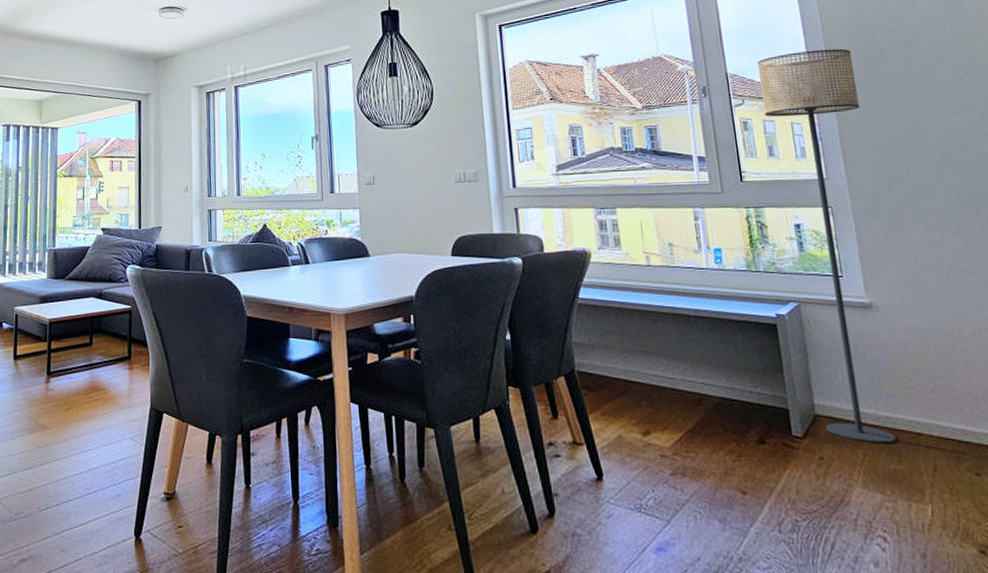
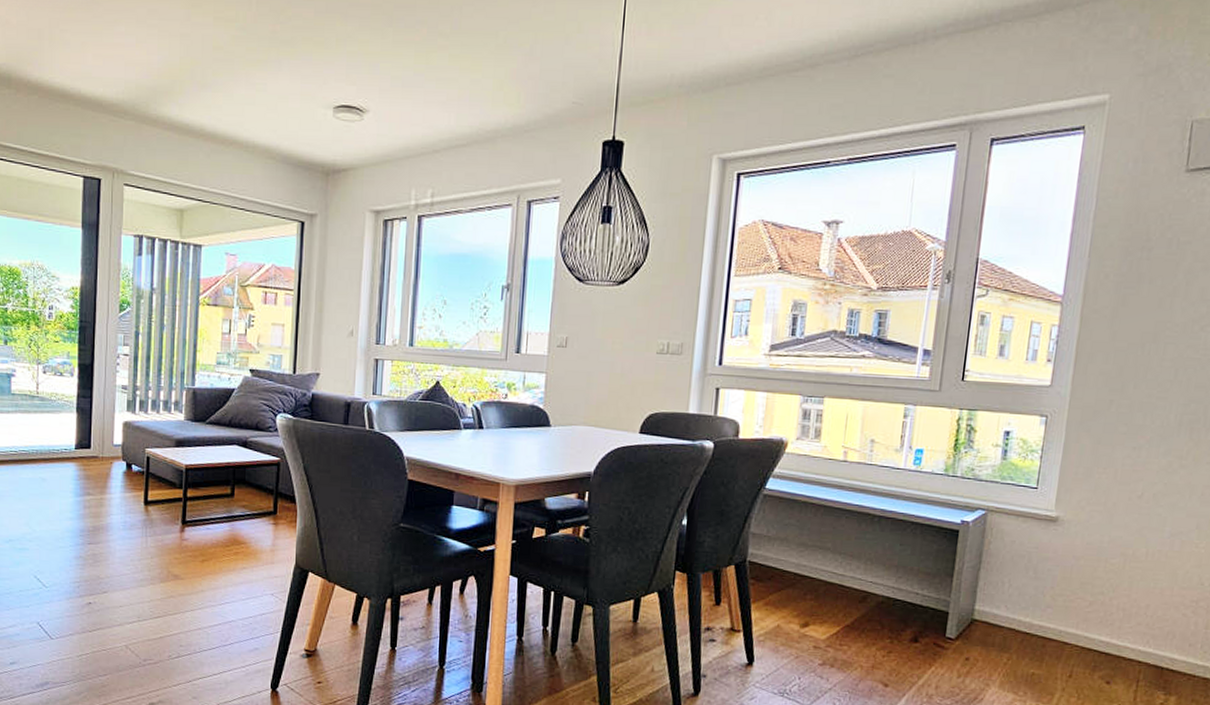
floor lamp: present [757,48,896,444] -> none [979,241,1117,650]

